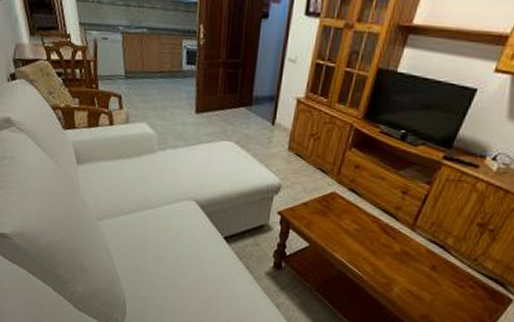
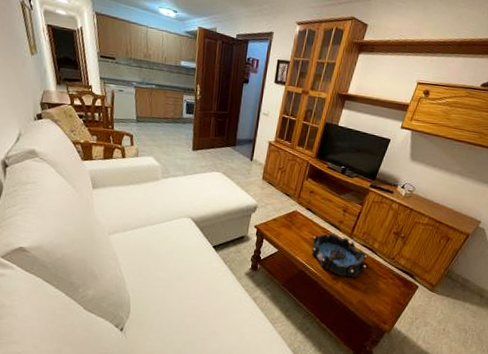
decorative bowl: none [355,223,437,285] -> present [311,233,368,278]

